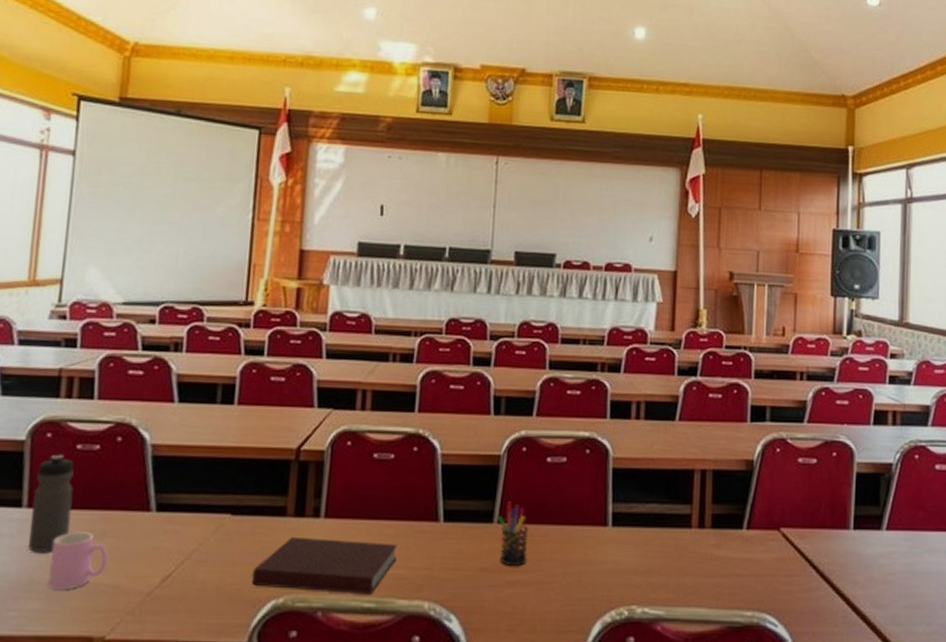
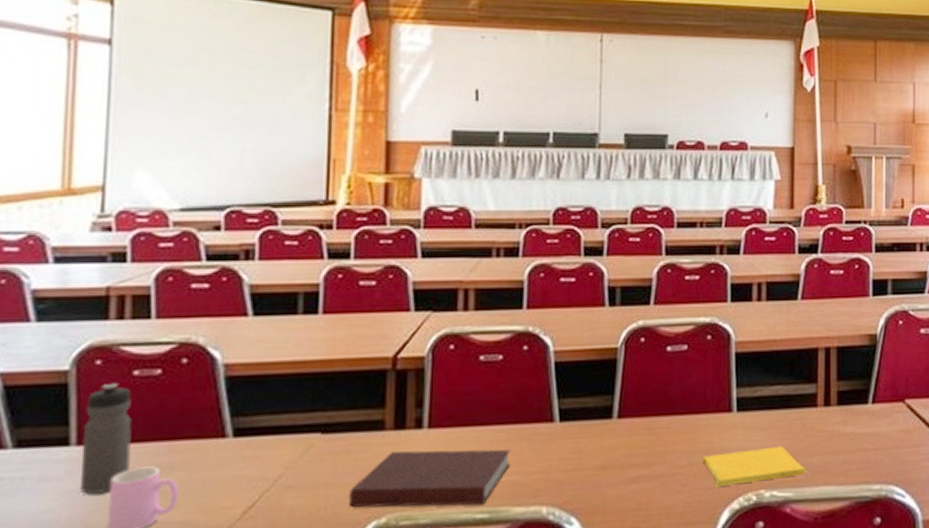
pen holder: present [498,501,529,565] -> none [617,395,651,461]
folder: none [576,563,681,598] -> present [701,446,809,487]

